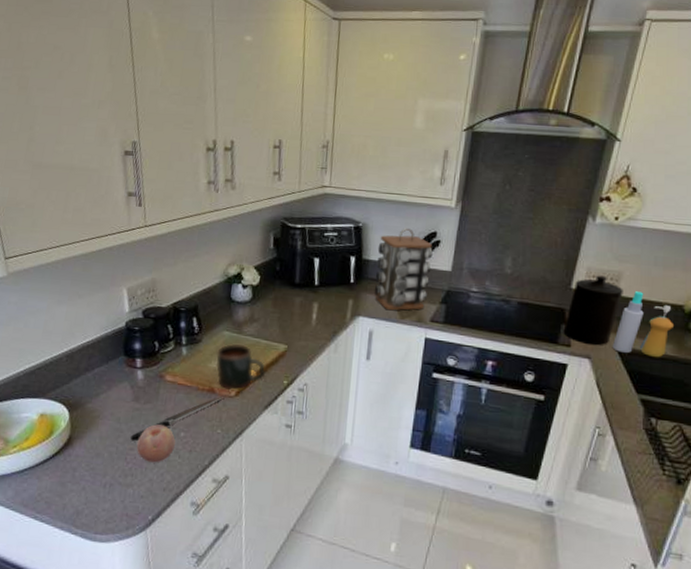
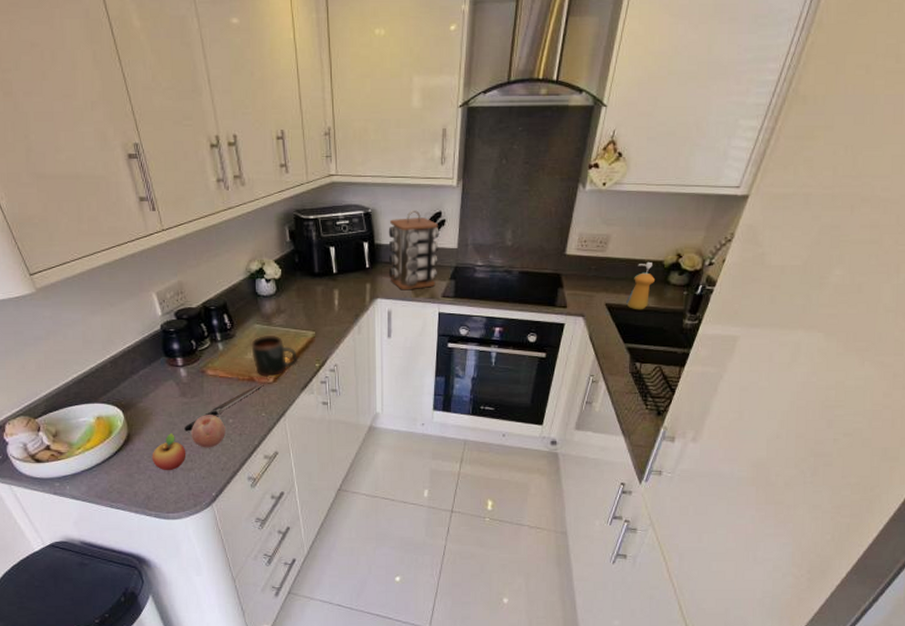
fruit: none [89,441,129,484] -> present [152,433,186,471]
canister: present [563,275,623,345] -> none [560,240,611,304]
spray bottle: present [612,291,644,354] -> none [602,252,629,309]

